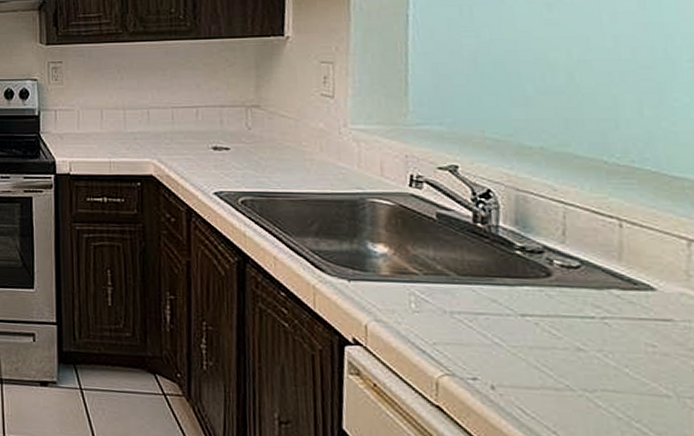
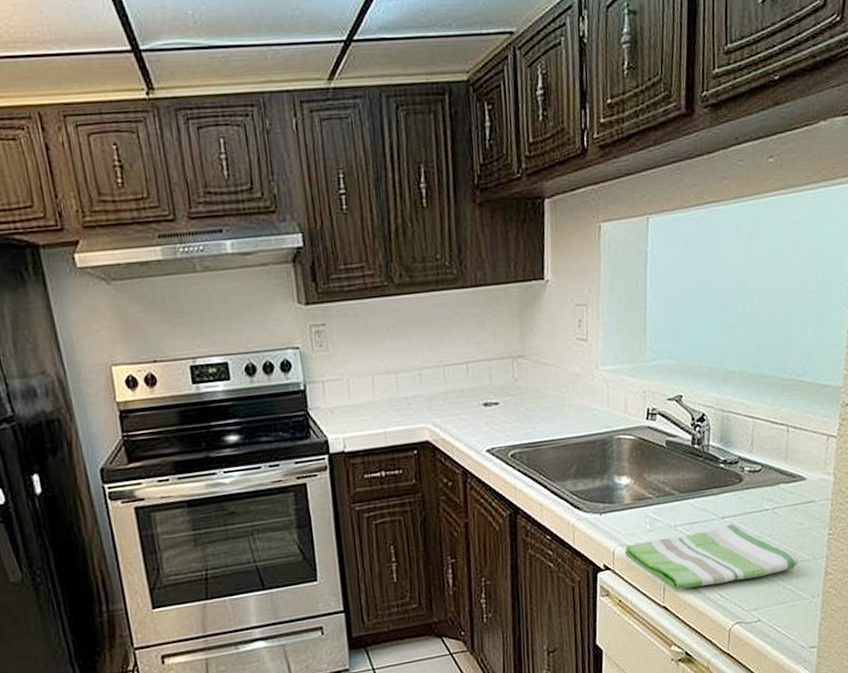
dish towel: none [380,321,652,403] -> present [624,524,799,590]

